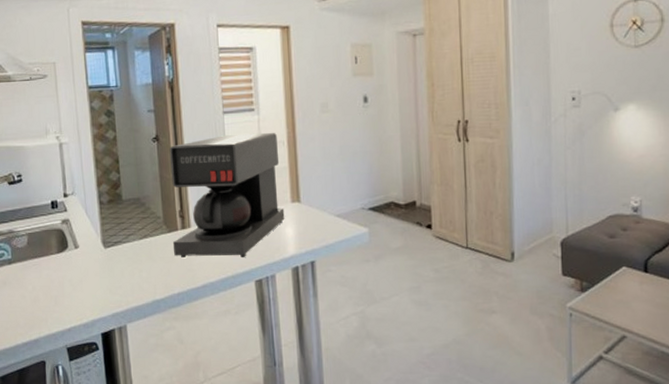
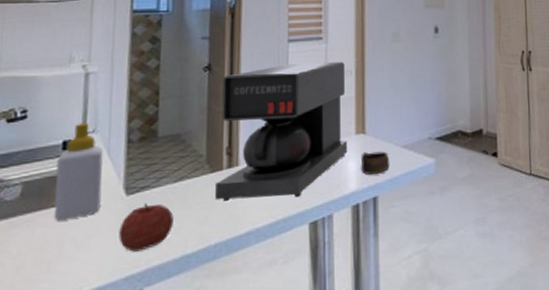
soap bottle: none [49,186,86,266] -> present [53,122,104,221]
fruit: none [103,255,143,295] -> present [119,203,174,252]
cup: none [297,219,325,240] -> present [361,151,390,175]

